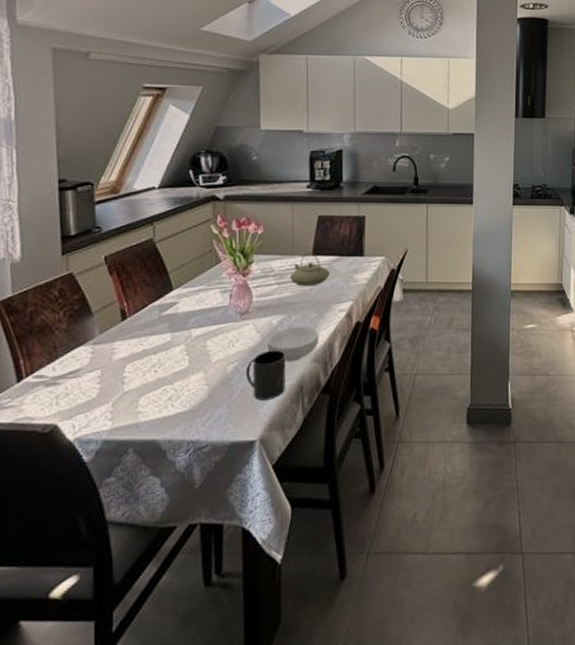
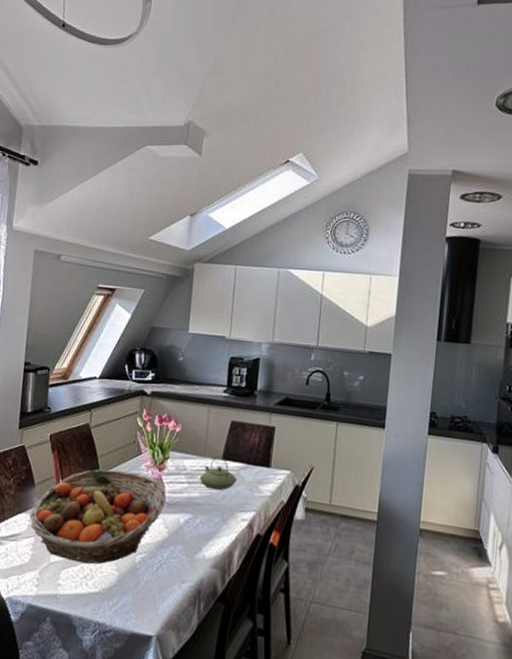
fruit basket: none [90,282,255,386] -> present [29,469,167,565]
mug: present [245,350,286,400] -> none [150,547,188,598]
cereal bowl: present [267,326,320,362] -> none [172,528,221,564]

